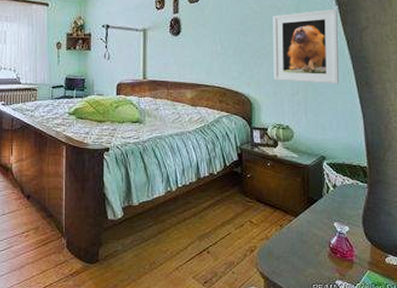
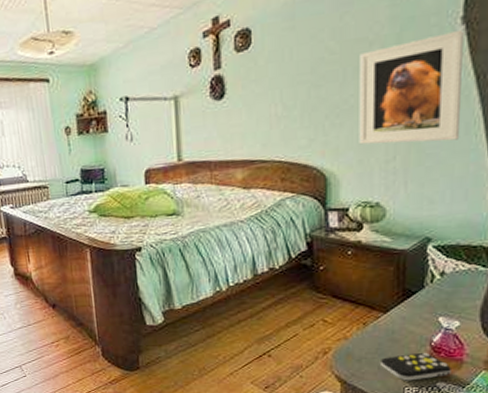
remote control: none [294,253,345,279] -> present [381,352,451,381]

